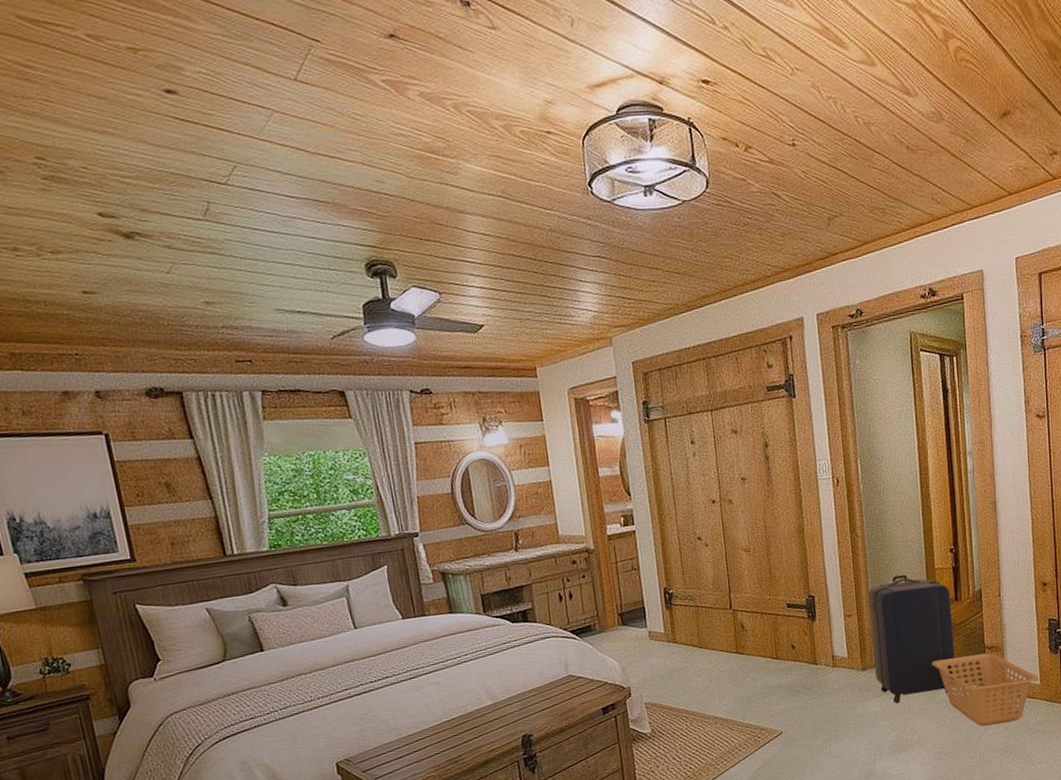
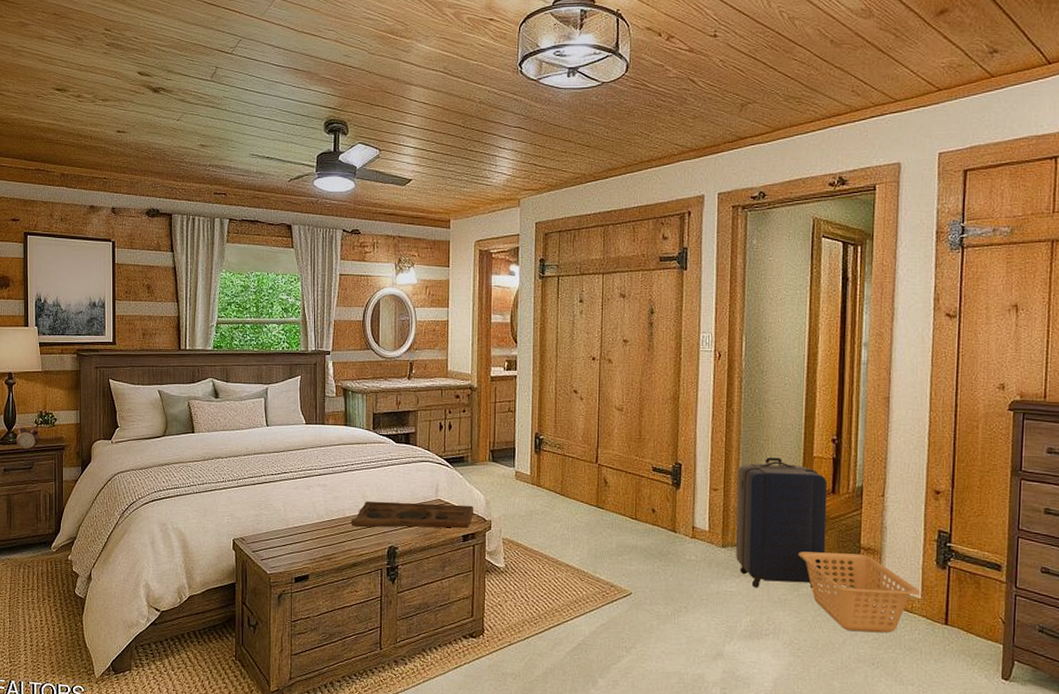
alarm clock: none [16,675,52,710] -> present [16,423,39,451]
decorative tray: none [474,675,611,722] -> present [350,501,474,529]

